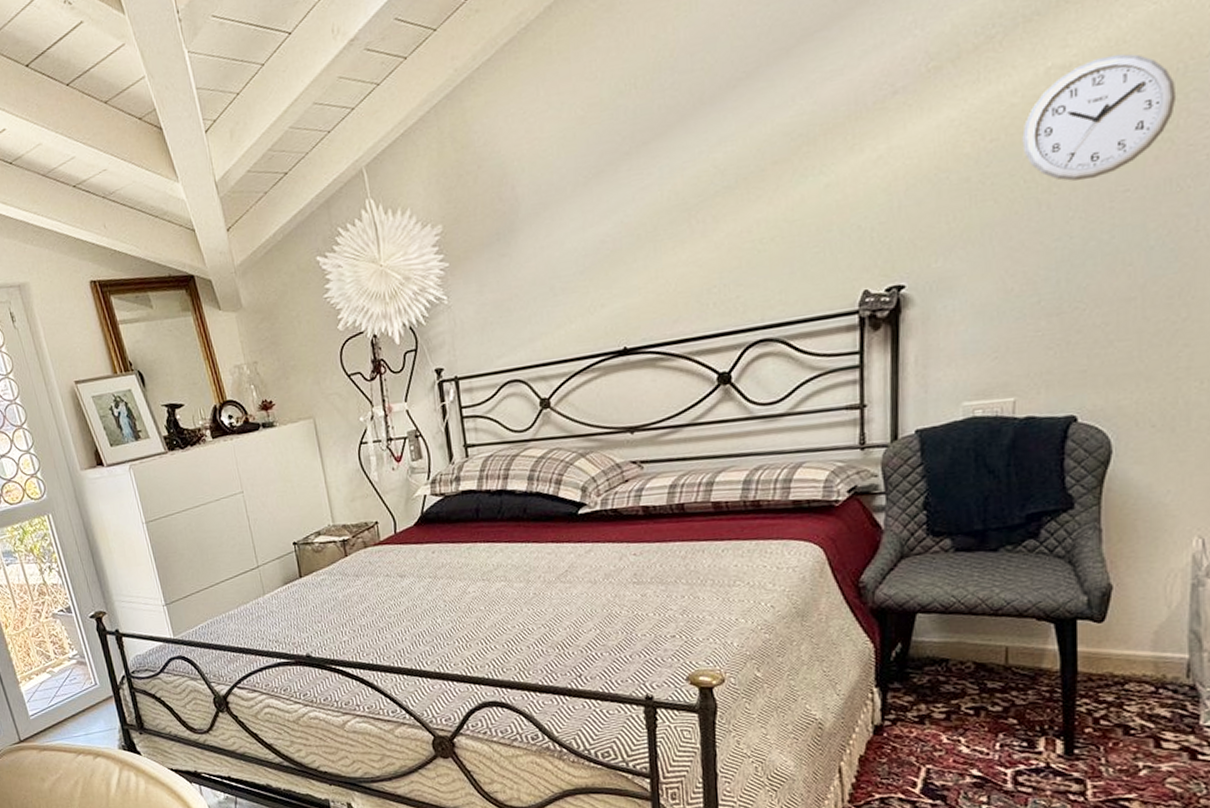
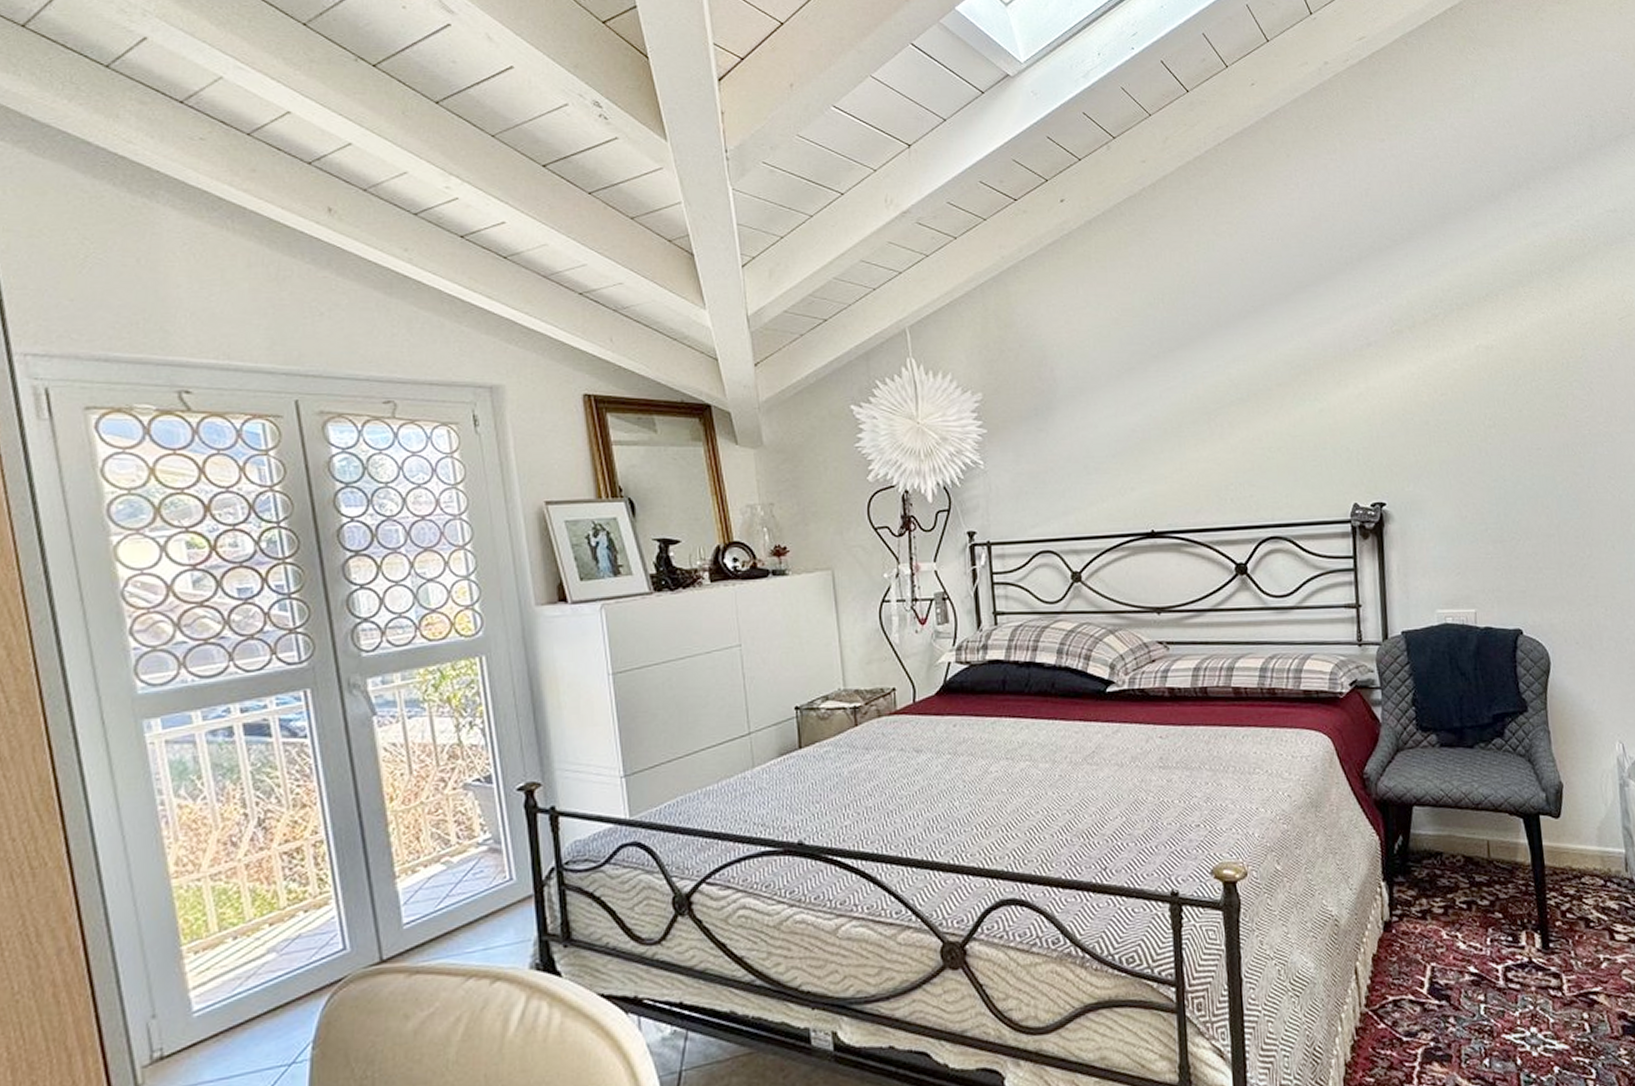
wall clock: present [1022,53,1177,181] -> none [1463,345,1565,436]

